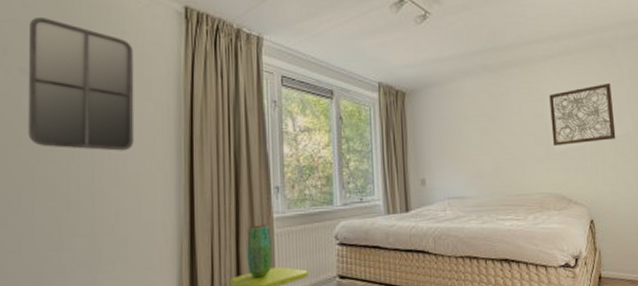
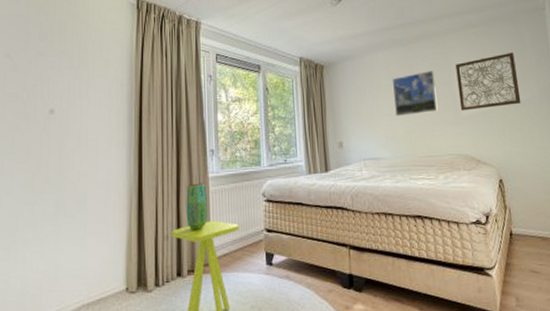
home mirror: present [28,18,135,151] -> none [10,12,95,121]
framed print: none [481,101,529,151] -> present [393,71,438,116]

